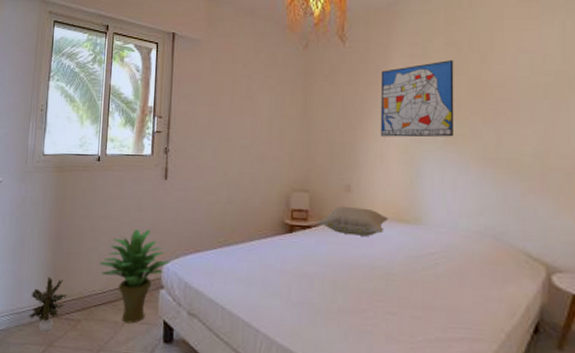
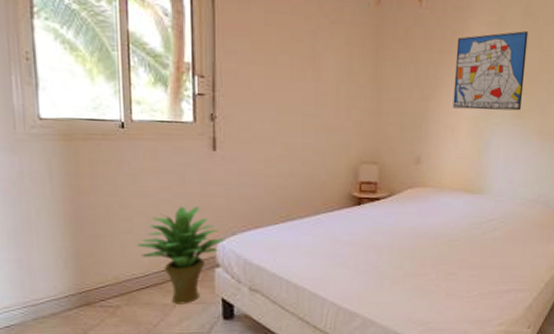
potted plant: present [29,276,68,332] -> none [50,263,100,322]
pillow: present [317,206,389,236] -> none [386,177,455,206]

